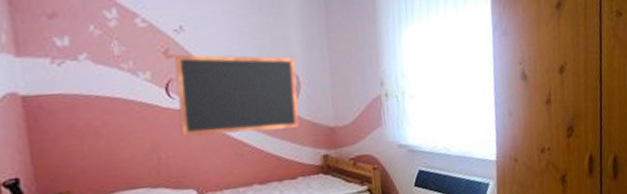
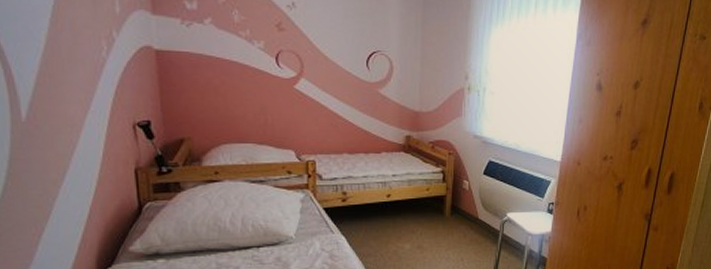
chalkboard: present [175,54,300,137] -> none [285,28,390,108]

